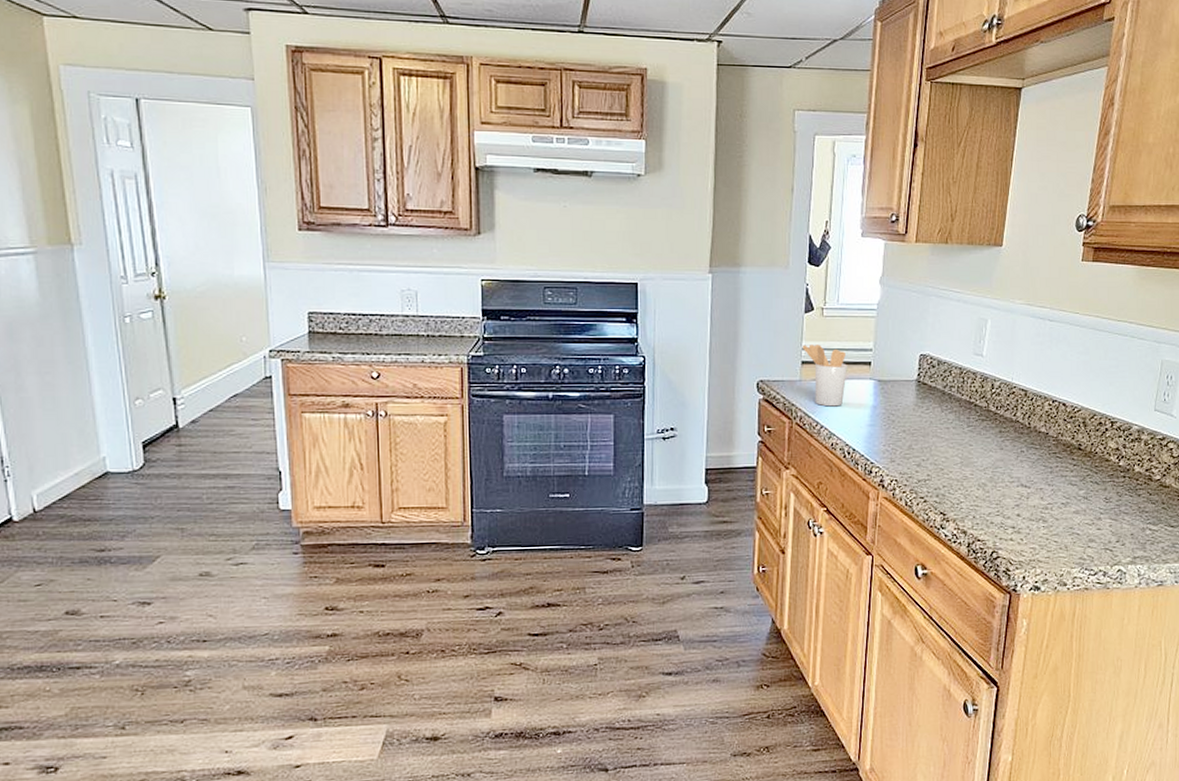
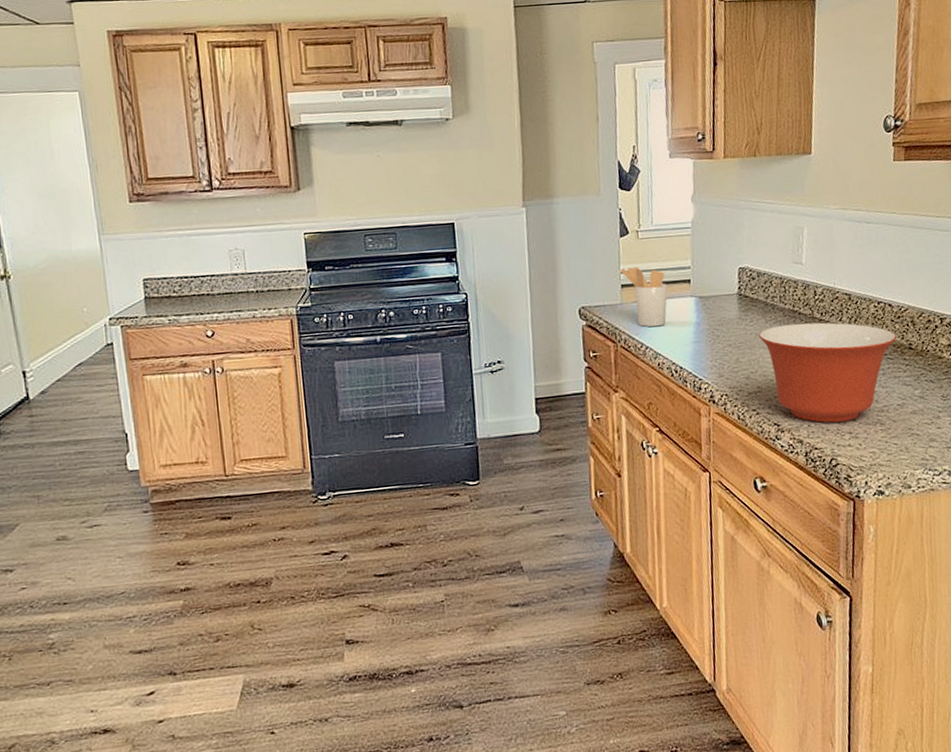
mixing bowl: none [933,415,1067,516] -> present [759,322,896,423]

